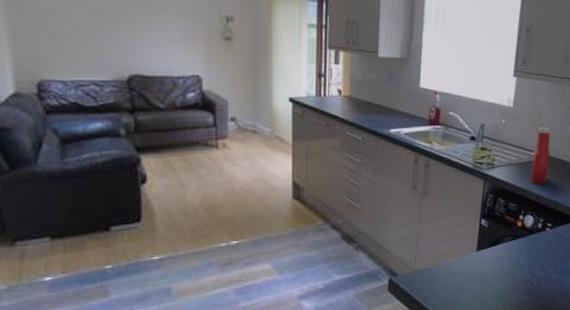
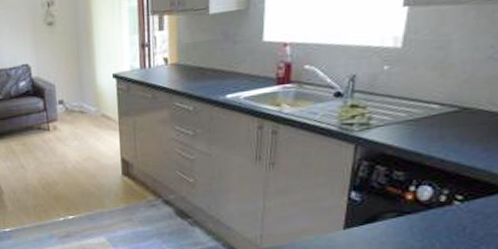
ketchup bottle: present [530,127,551,184] -> none [429,68,466,146]

